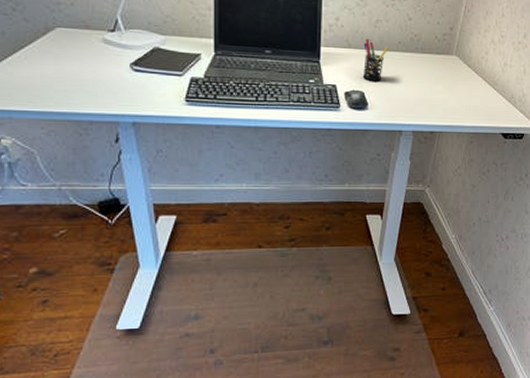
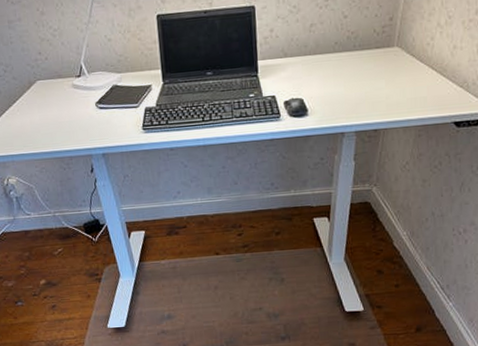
pen holder: present [363,38,389,81] -> none [299,44,325,87]

